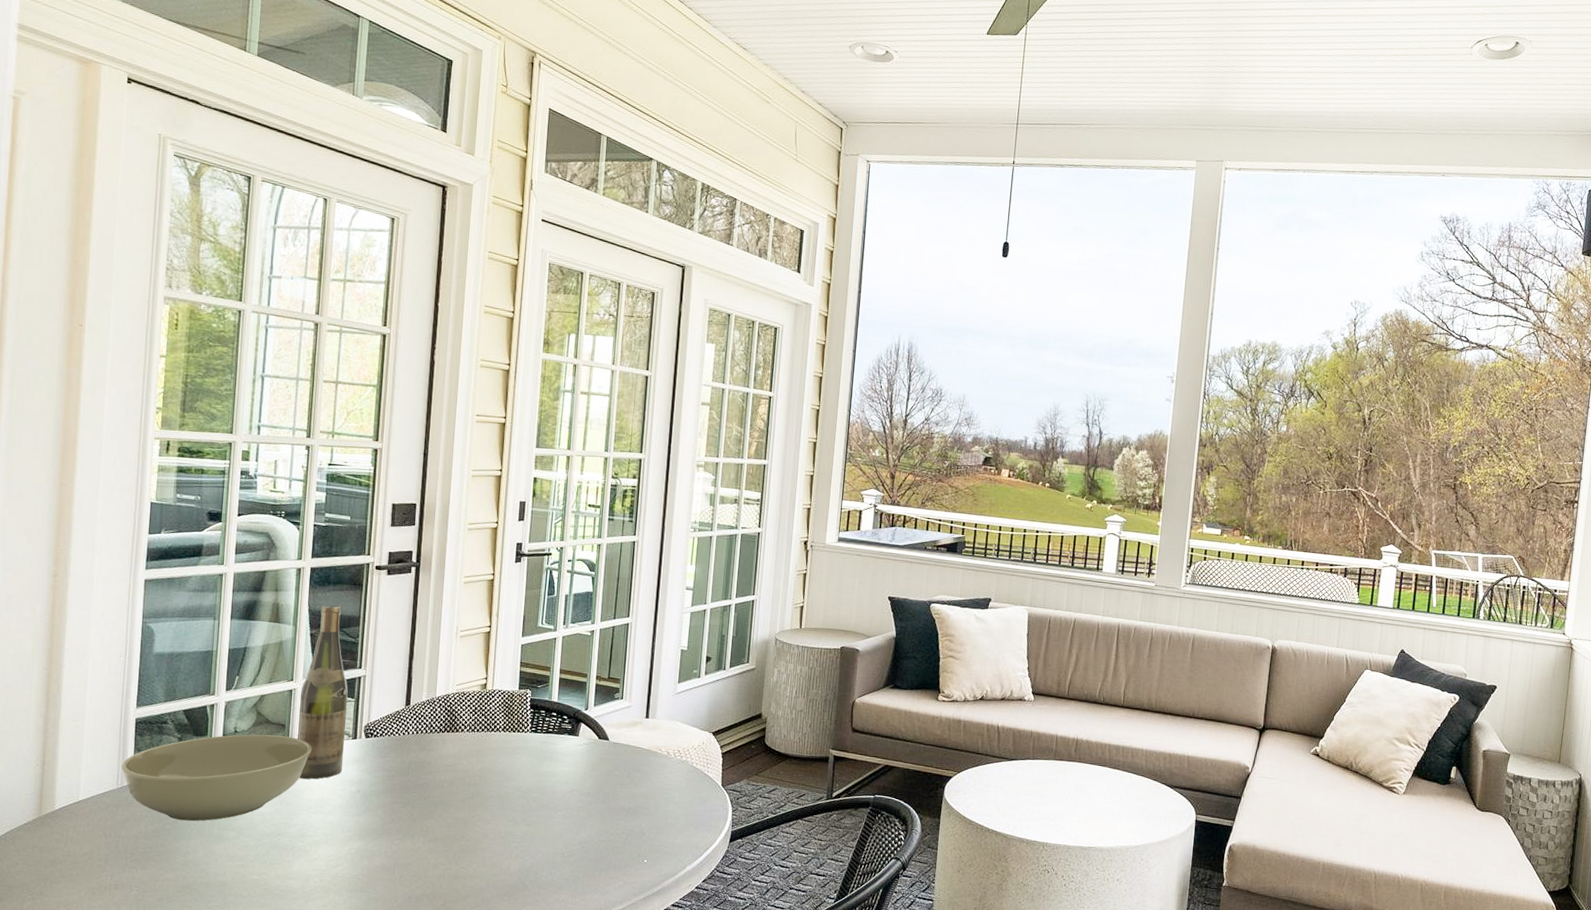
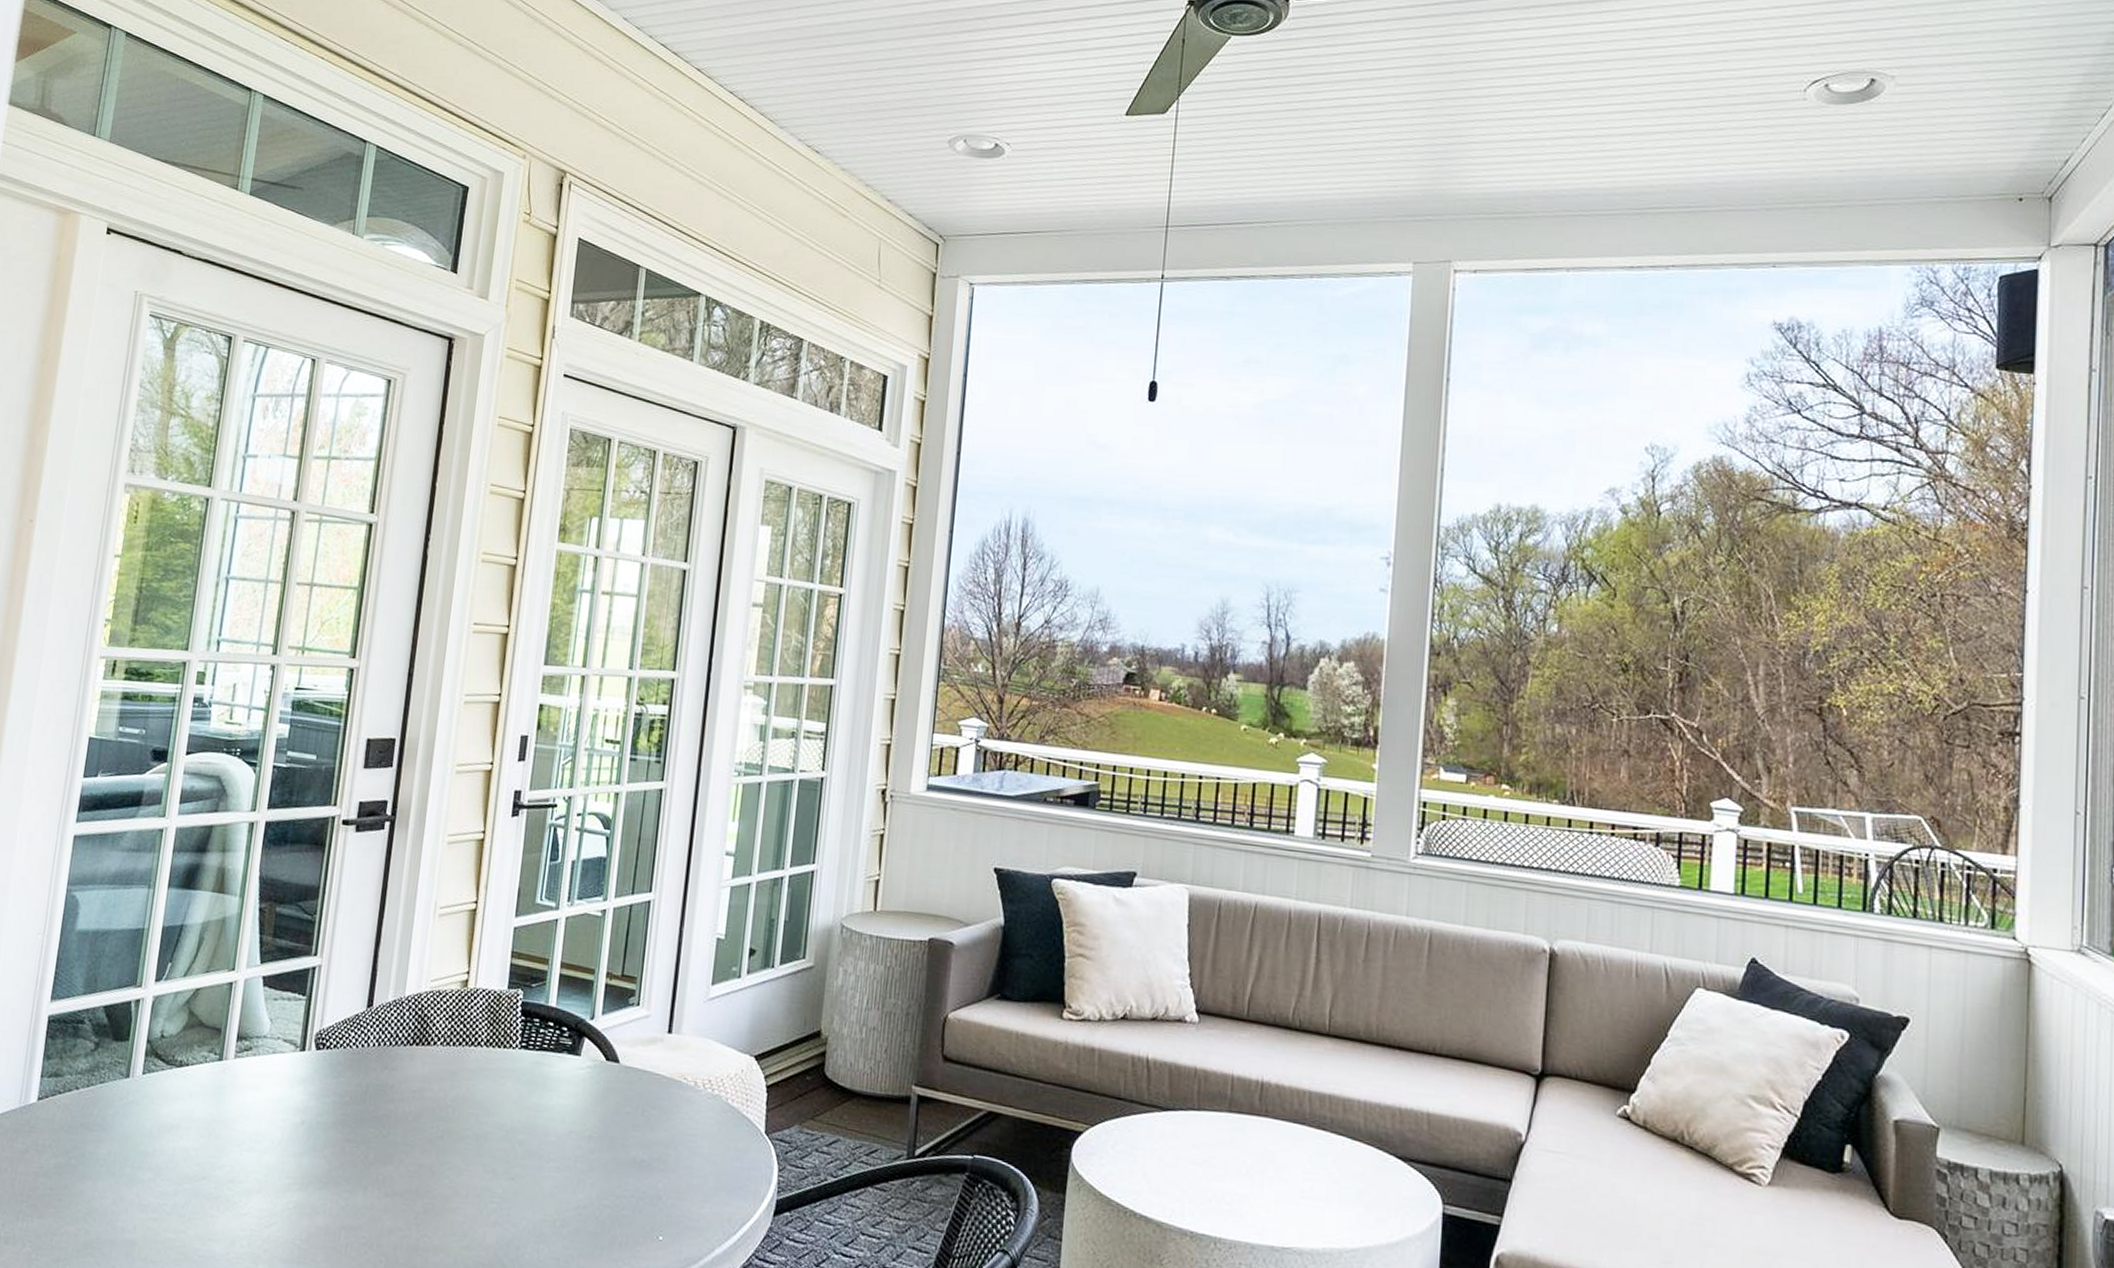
bowl: present [121,734,312,822] -> none [26,1040,251,1156]
wine bottle: present [297,605,348,779] -> none [232,871,300,1104]

